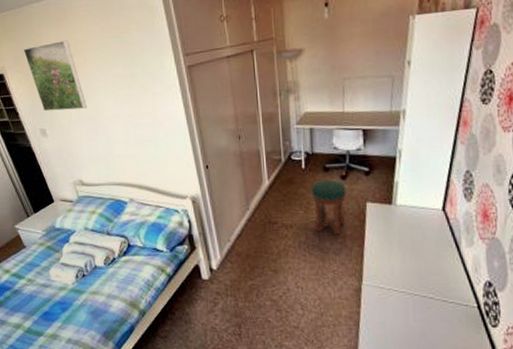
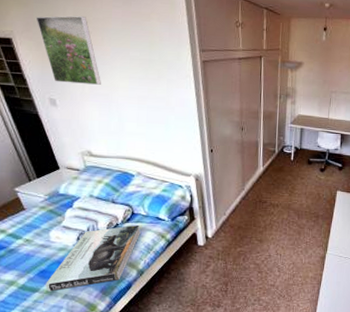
book: none [49,258,139,336] -> present [45,225,141,292]
stool: present [311,180,347,235] -> none [296,171,324,215]

